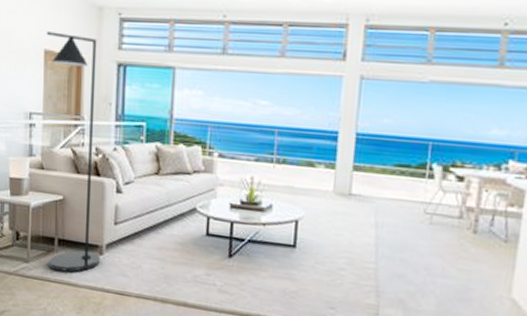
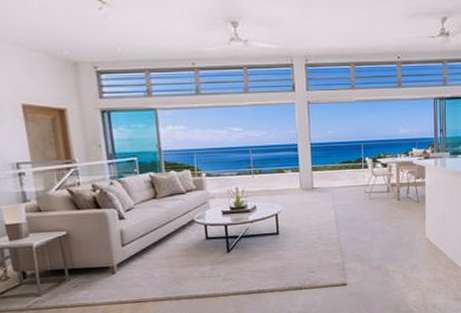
floor lamp: present [46,31,100,272] -> none [21,87,114,297]

